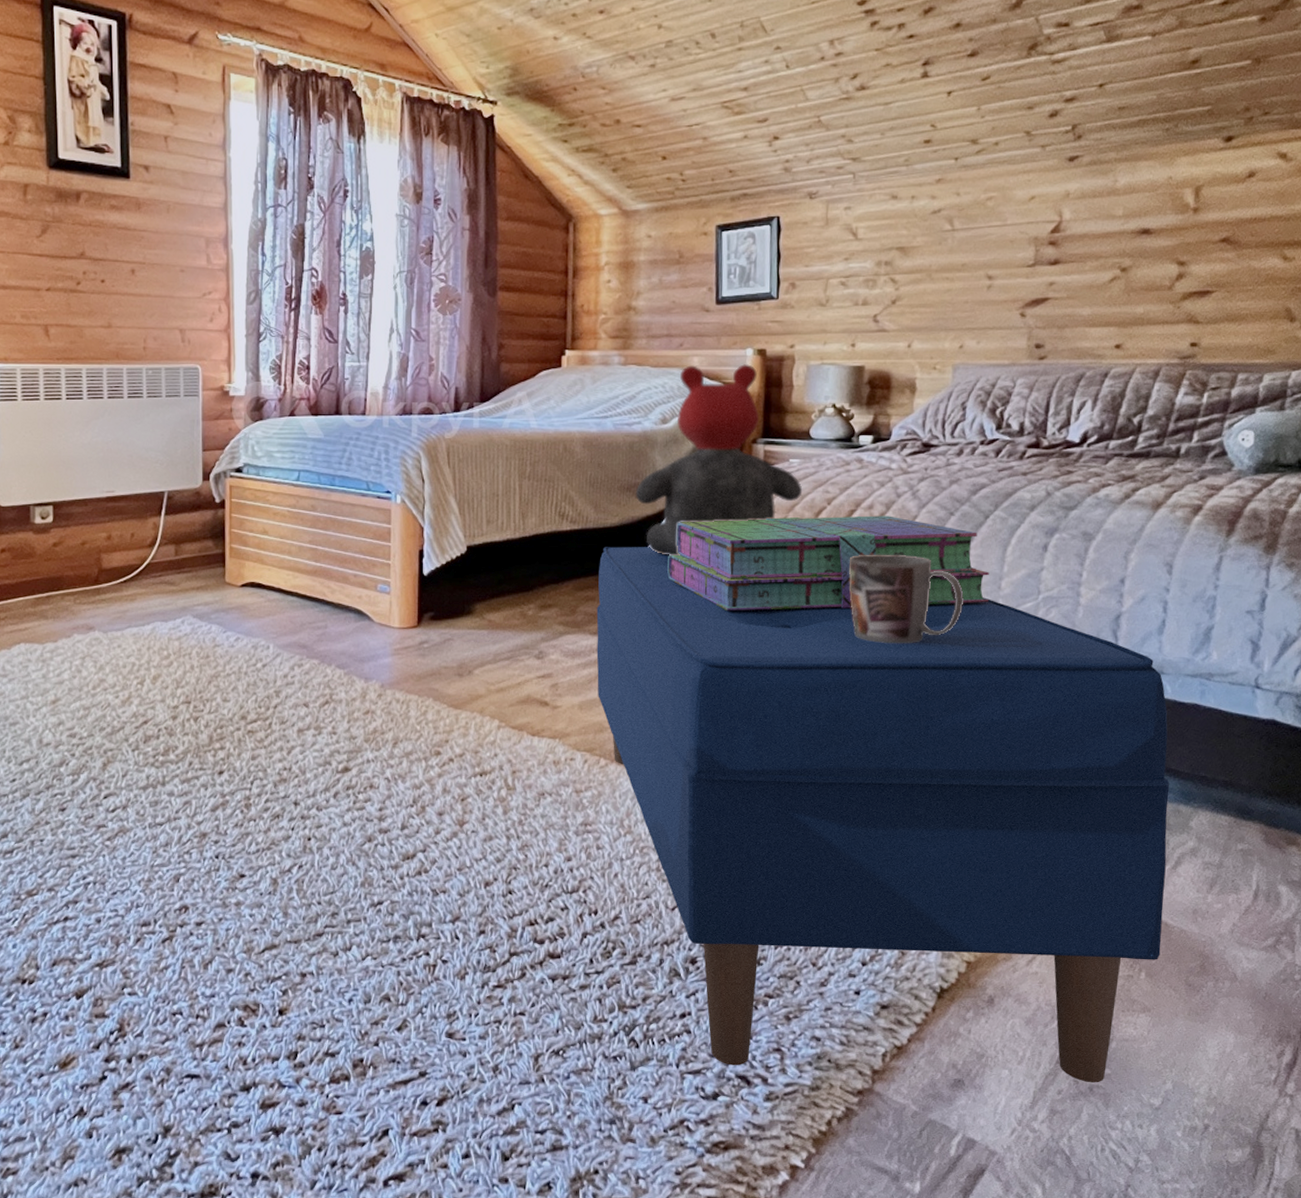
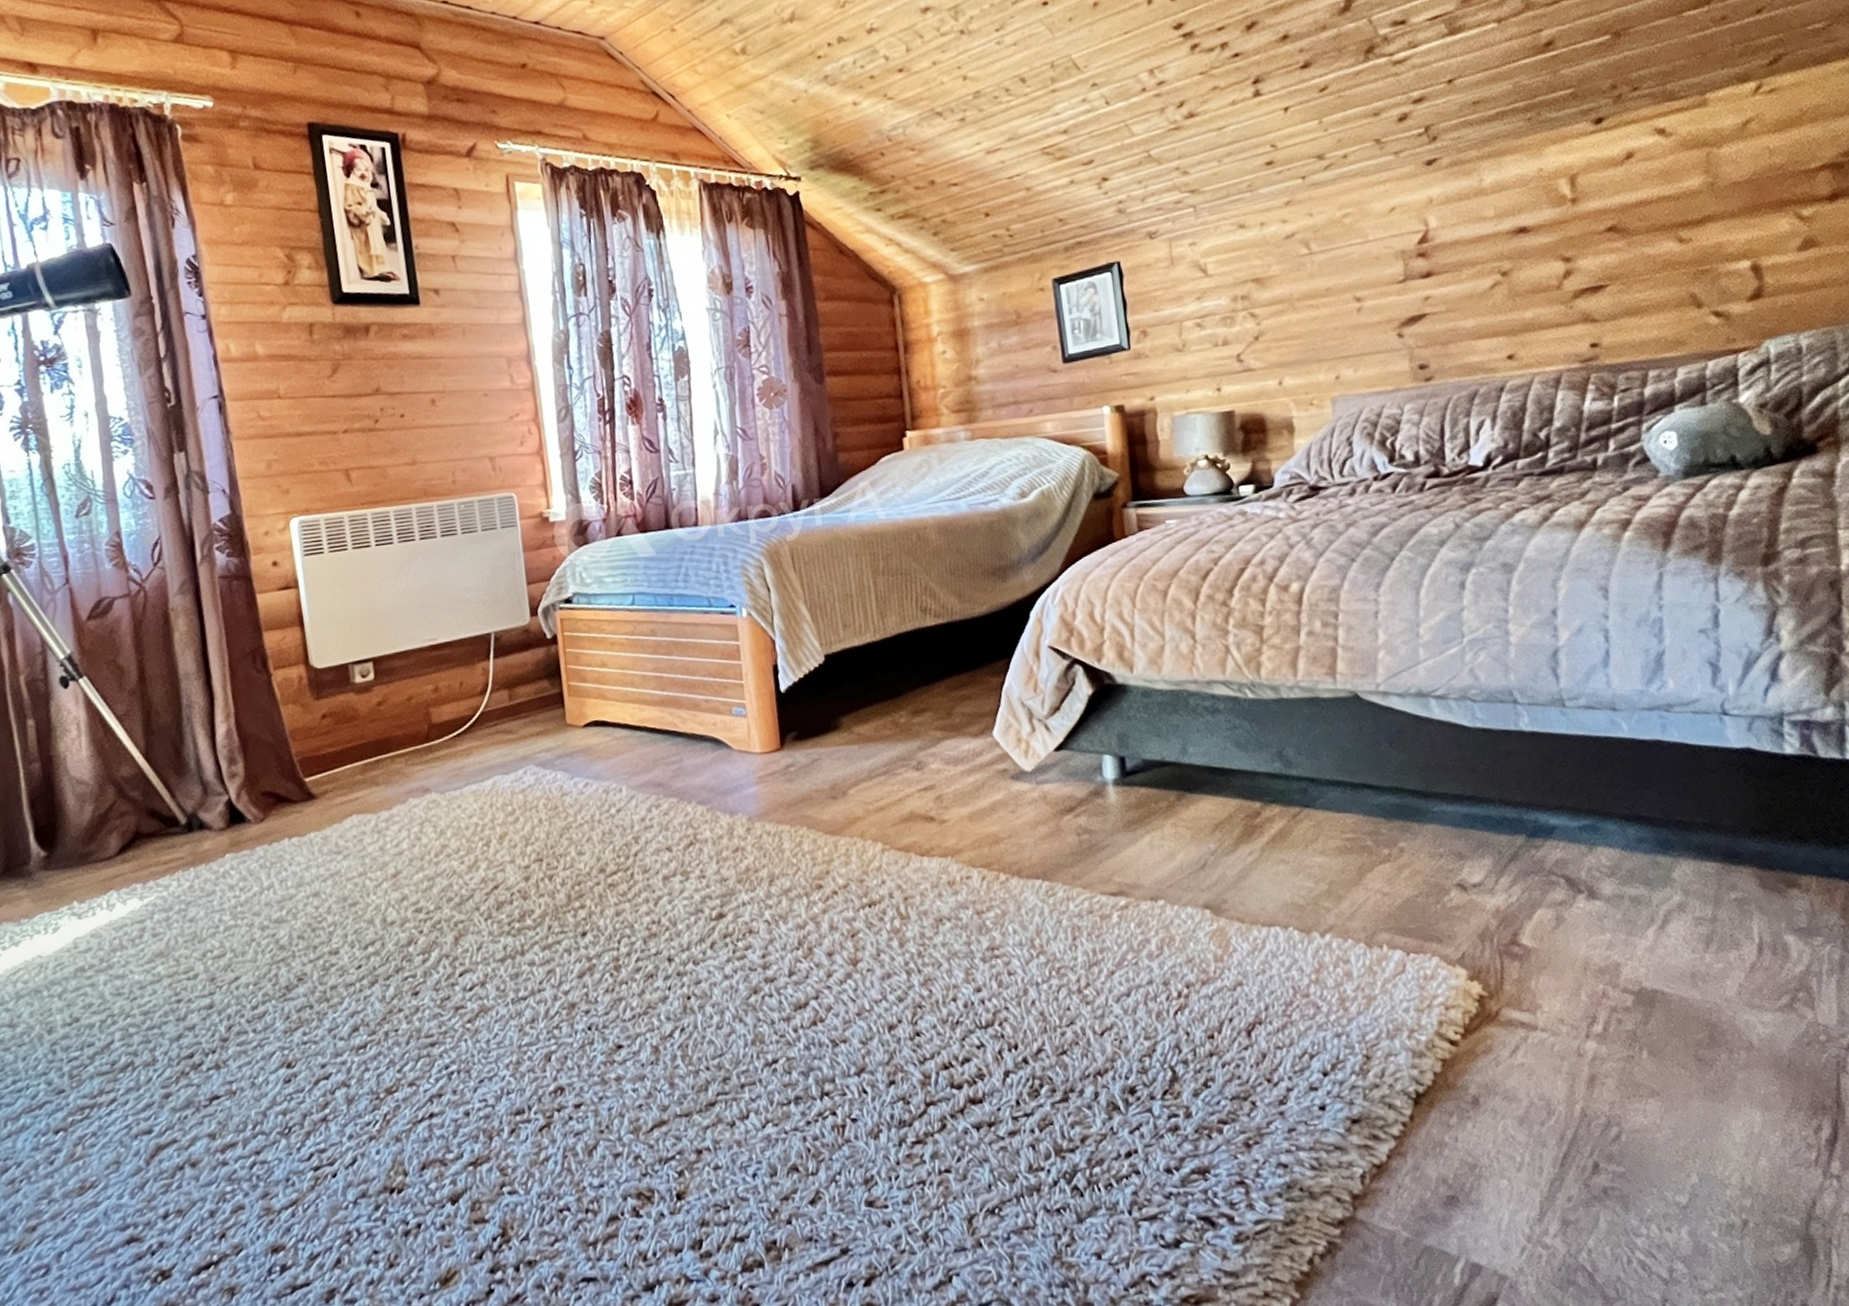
bench: present [596,547,1170,1083] -> none [971,633,1661,1206]
teddy bear: present [635,363,803,555] -> none [1000,422,1185,641]
stack of books: present [667,515,989,611] -> none [1046,569,1408,695]
mug: present [849,554,964,644] -> none [1247,610,1380,711]

